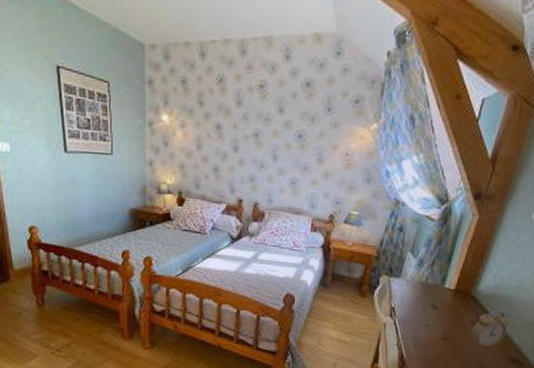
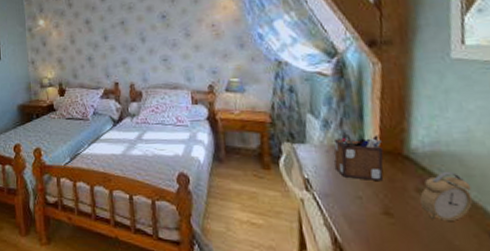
desk organizer: none [418,272,459,314] -> present [333,133,384,182]

